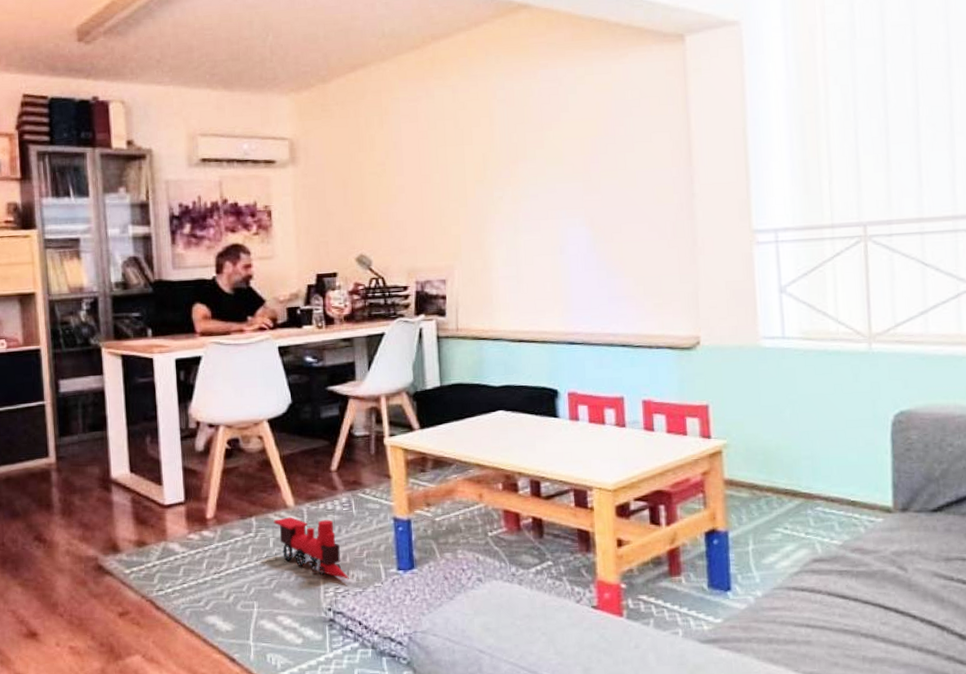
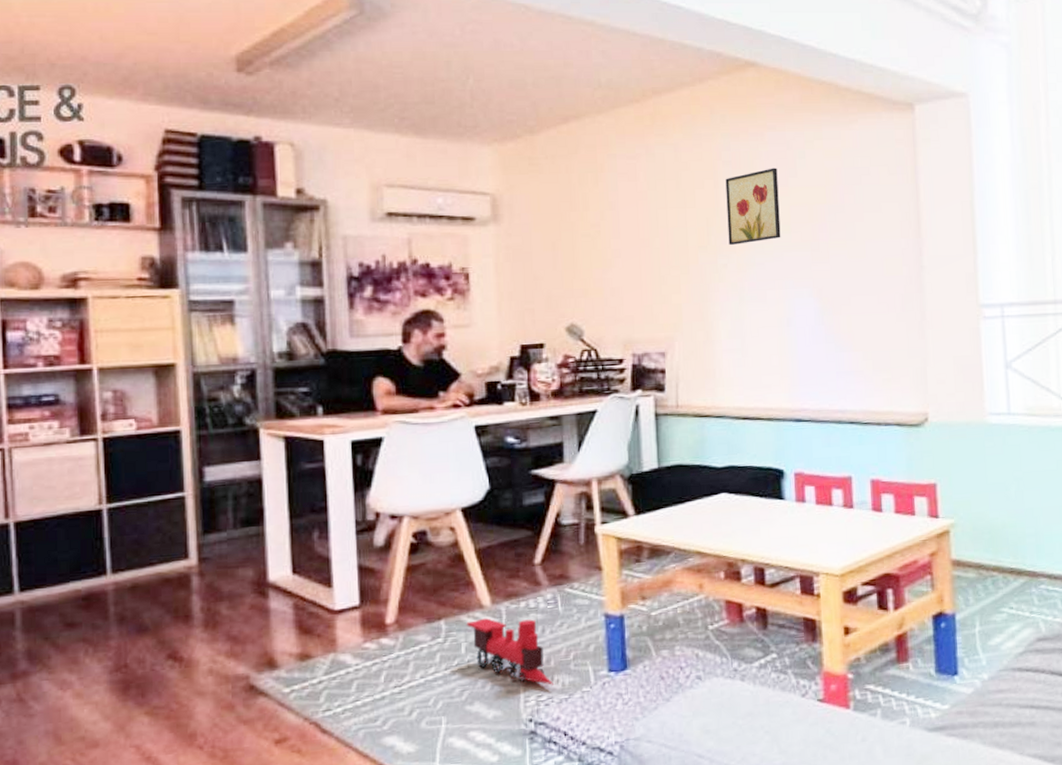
wall art: none [500,103,554,178] -> present [725,168,781,245]

